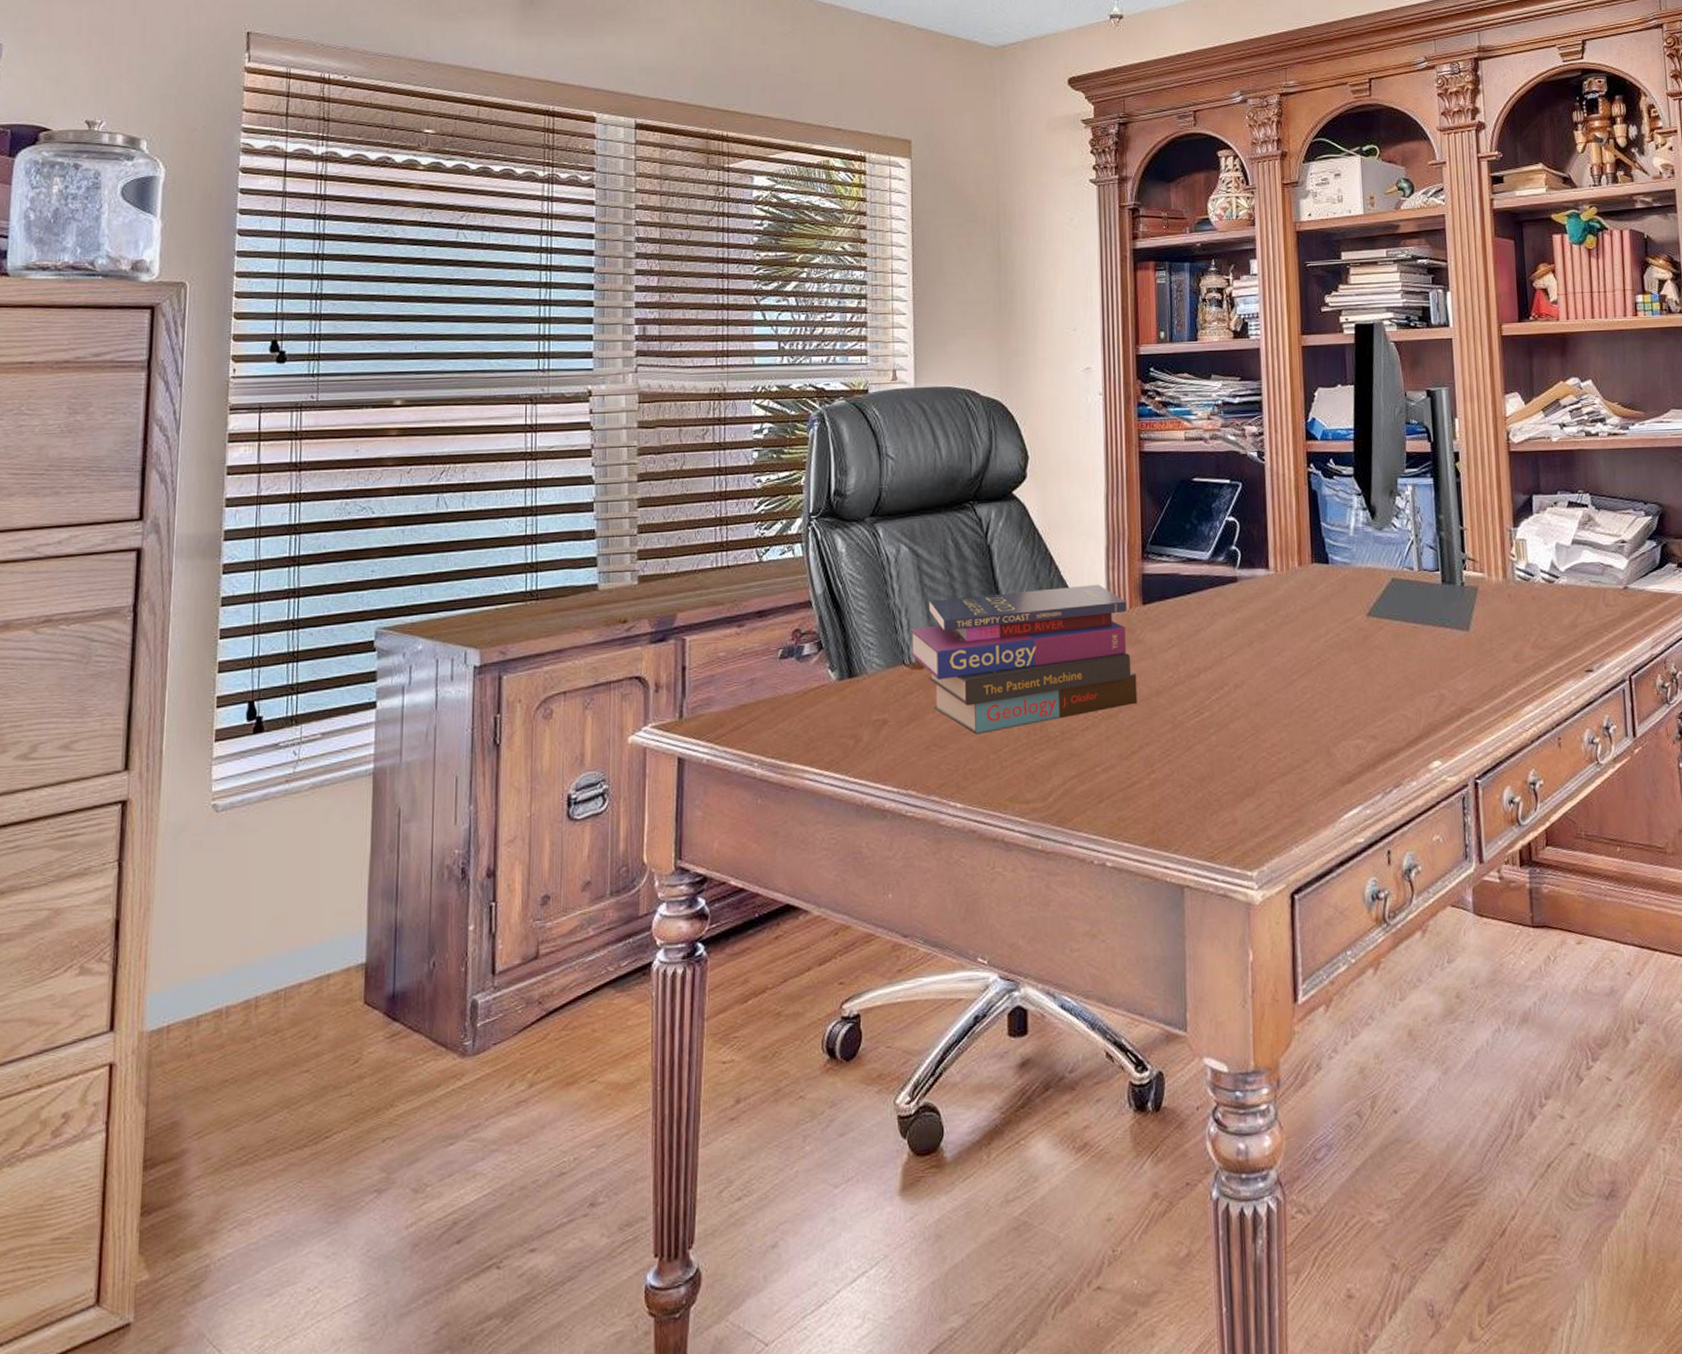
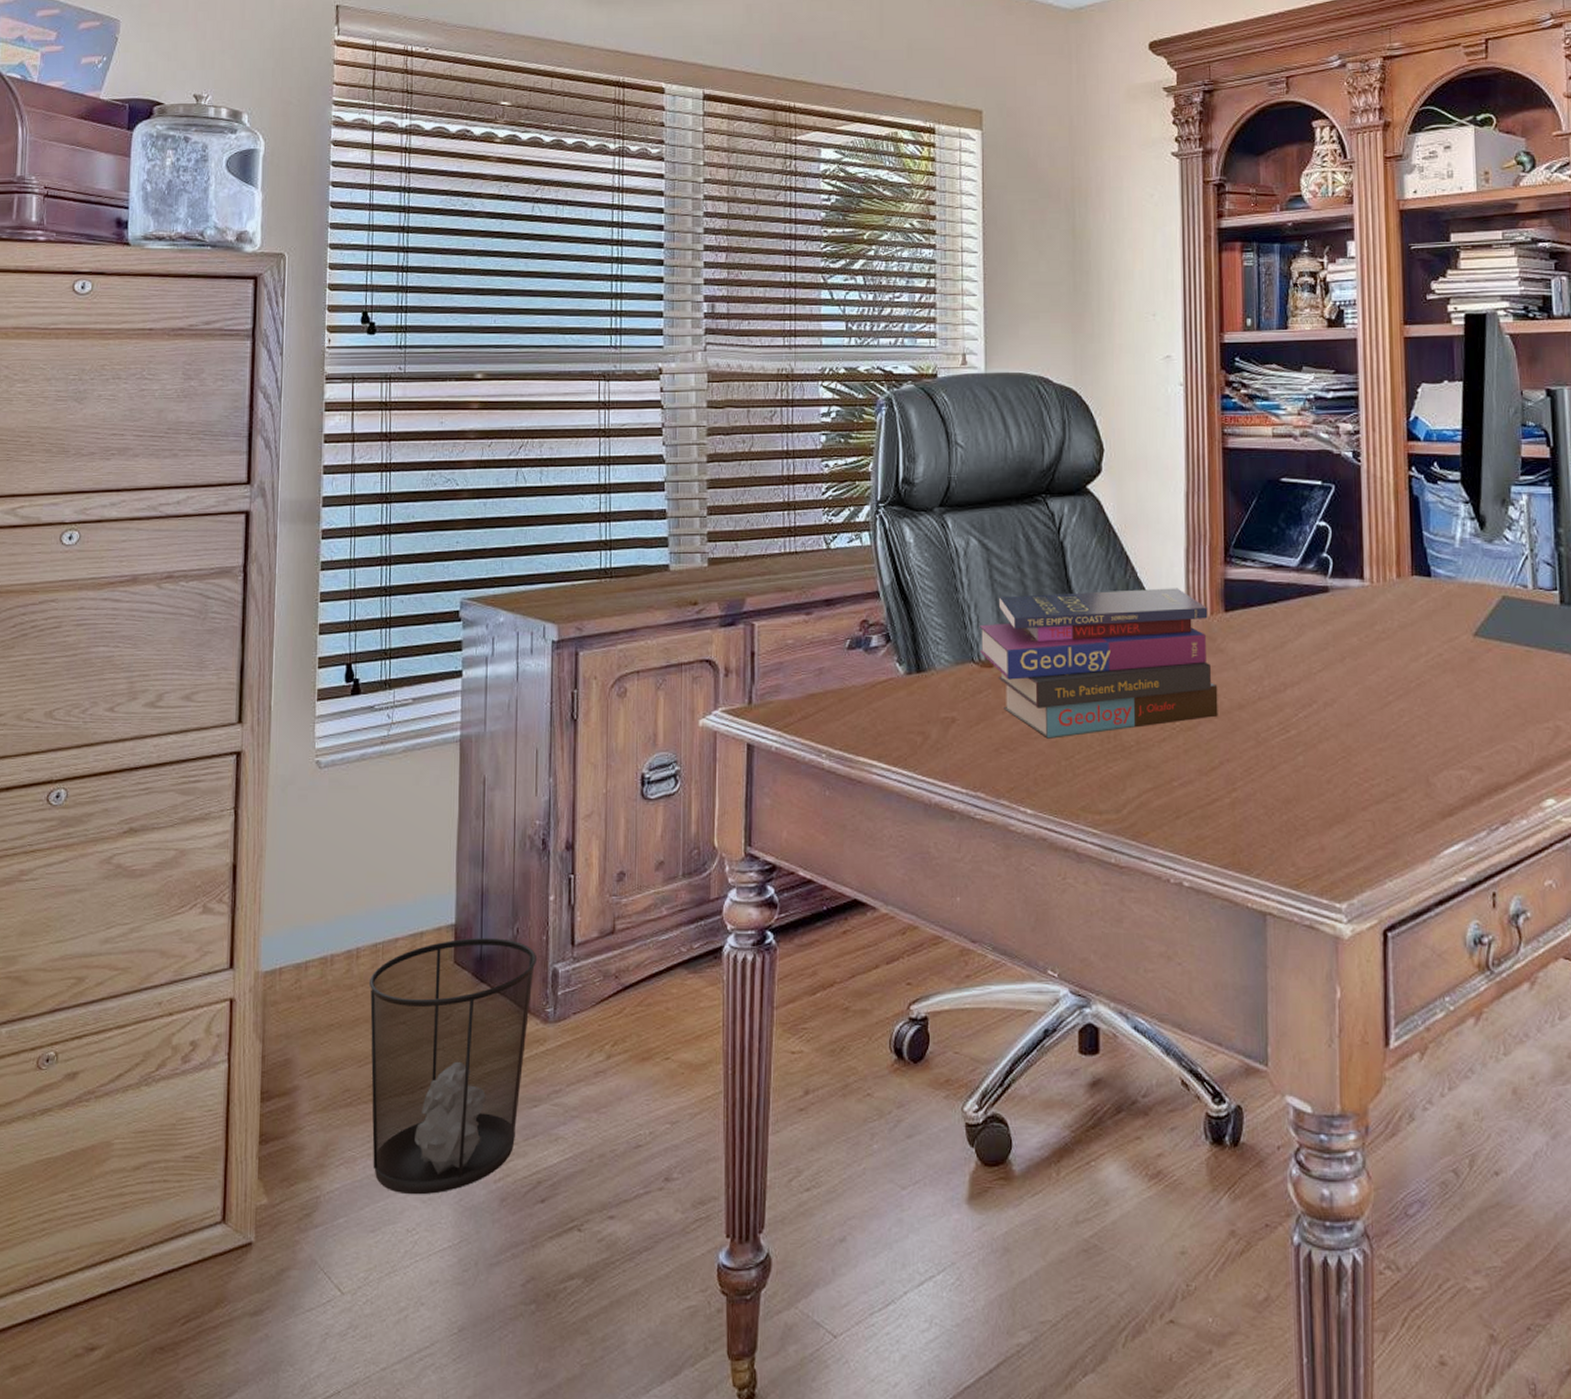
waste bin: none [269,973,455,1252] -> present [370,938,538,1195]

